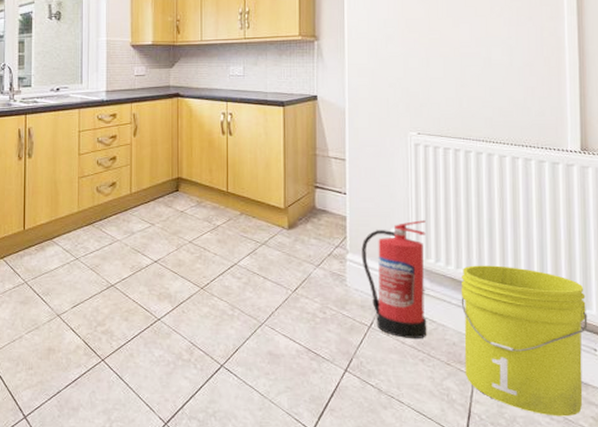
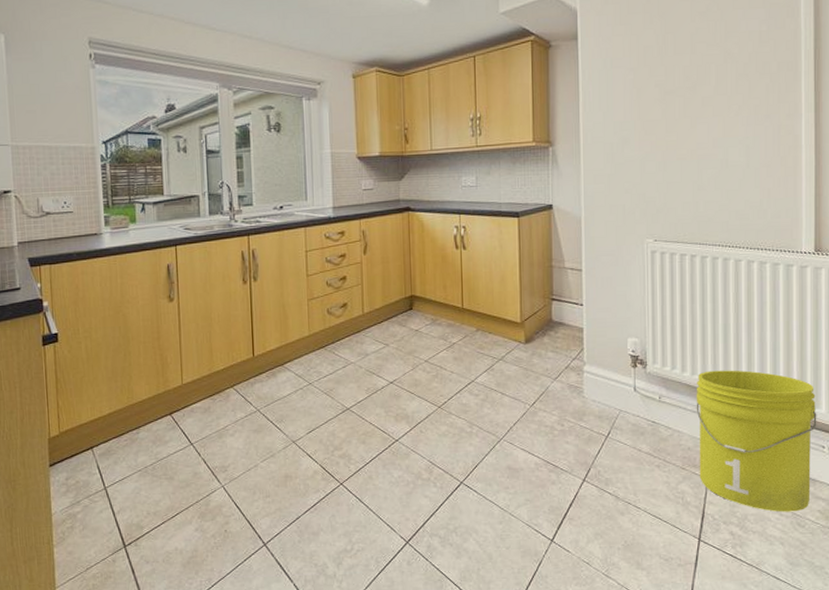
fire extinguisher: present [361,220,427,340] -> none [598,328,663,447]

